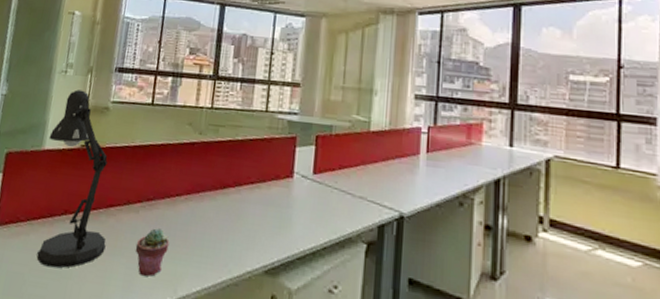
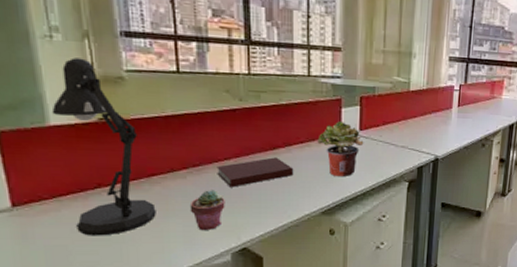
notebook: none [166,197,241,229] -> present [217,157,294,188]
potted plant: none [268,161,317,228] -> present [317,120,364,176]

